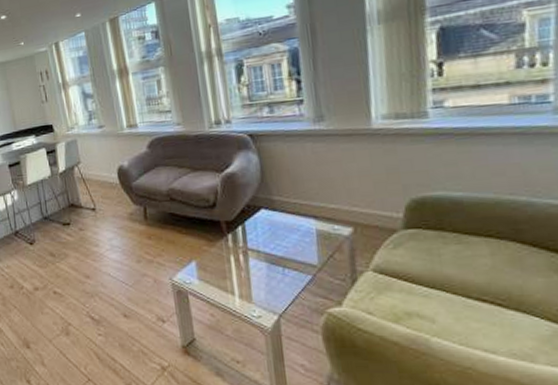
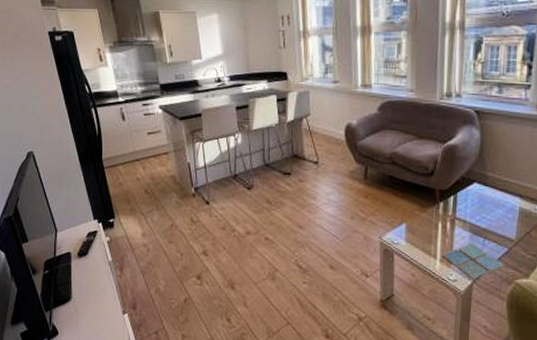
drink coaster: none [240,274,312,314] -> present [442,243,505,280]

